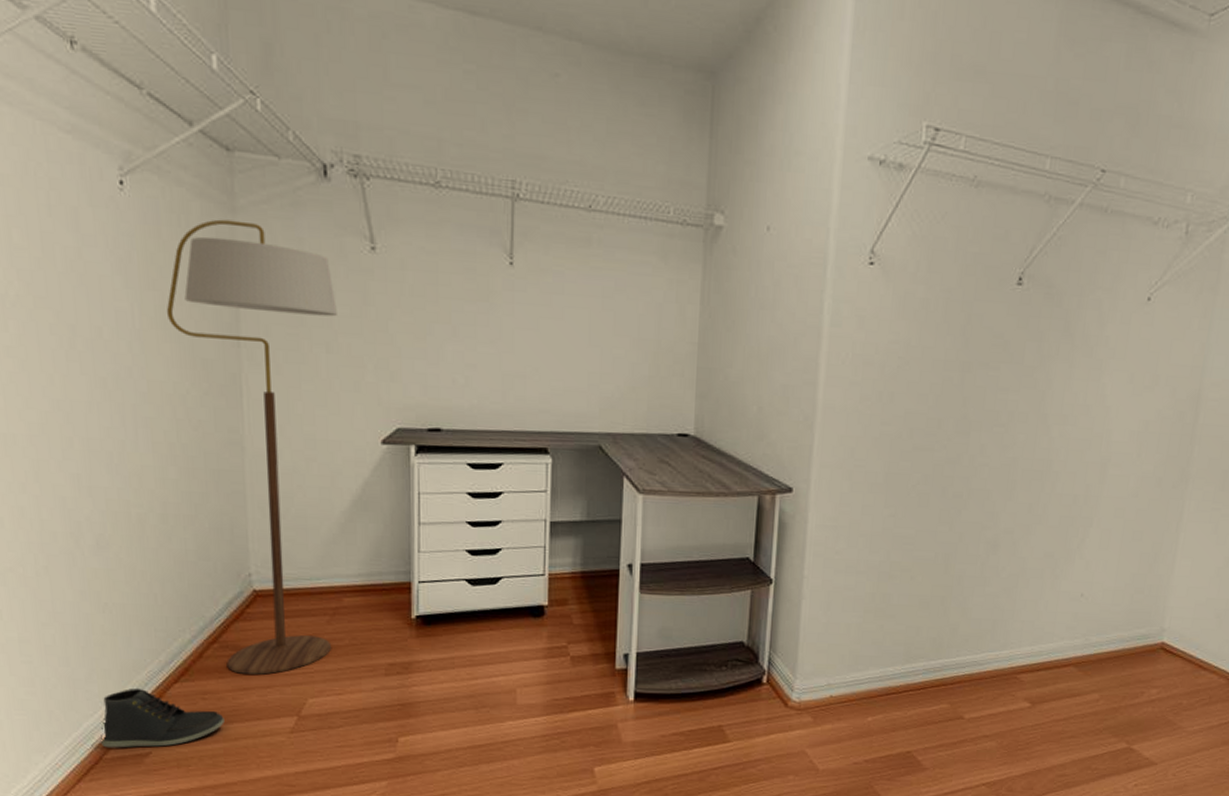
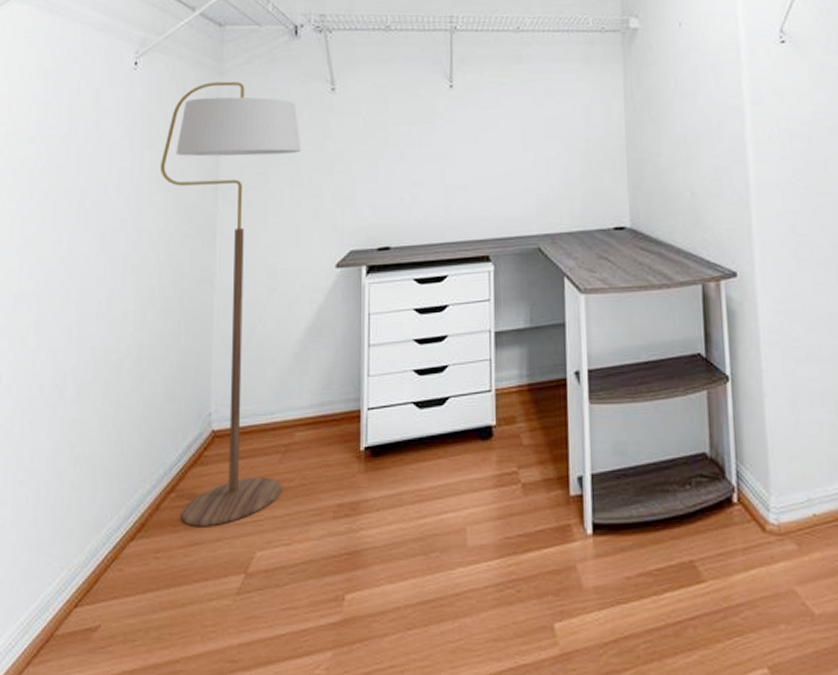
sneaker: present [101,688,225,748] -> none [55,548,174,622]

